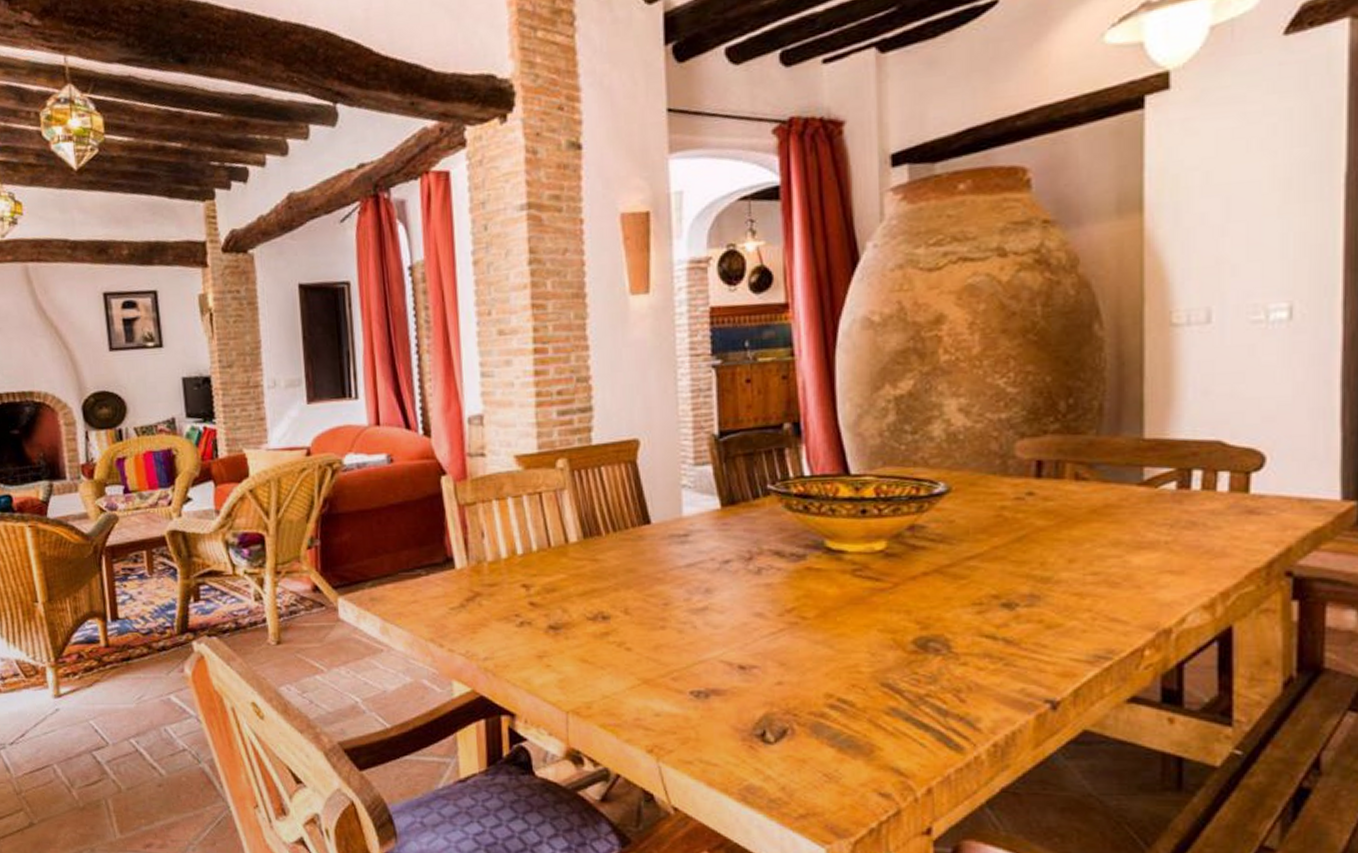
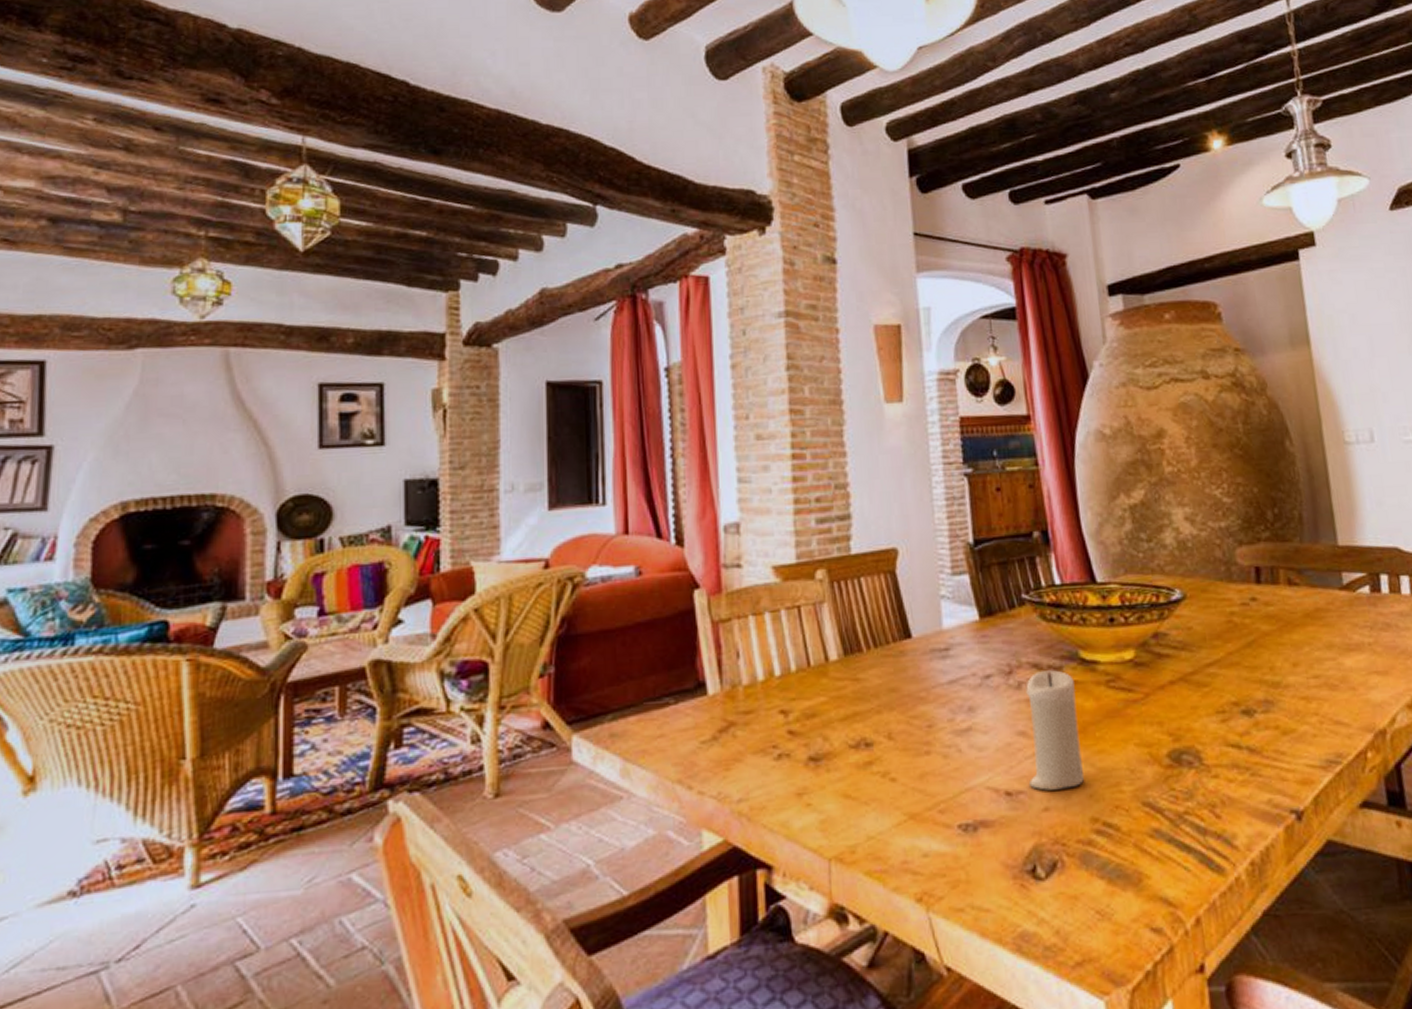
candle: none [764,558,822,667] -> present [1026,670,1085,791]

